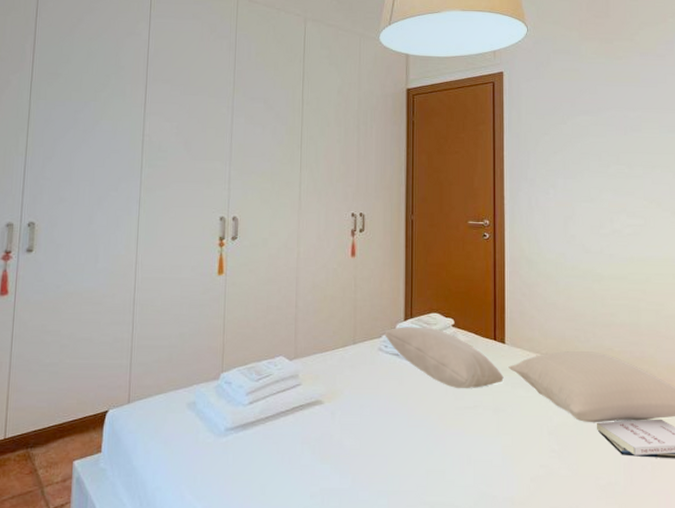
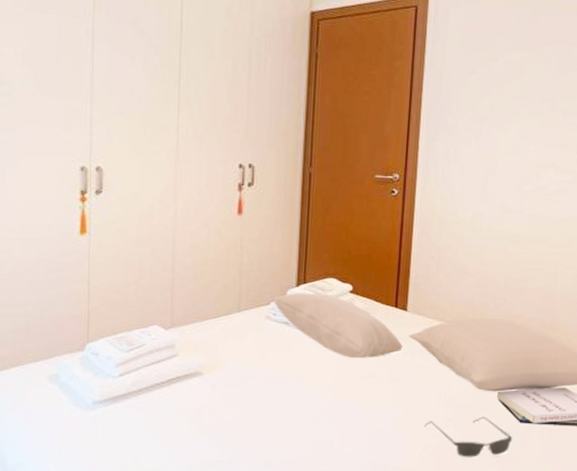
sunglasses: none [530,448,617,490] -> present [424,416,513,458]

